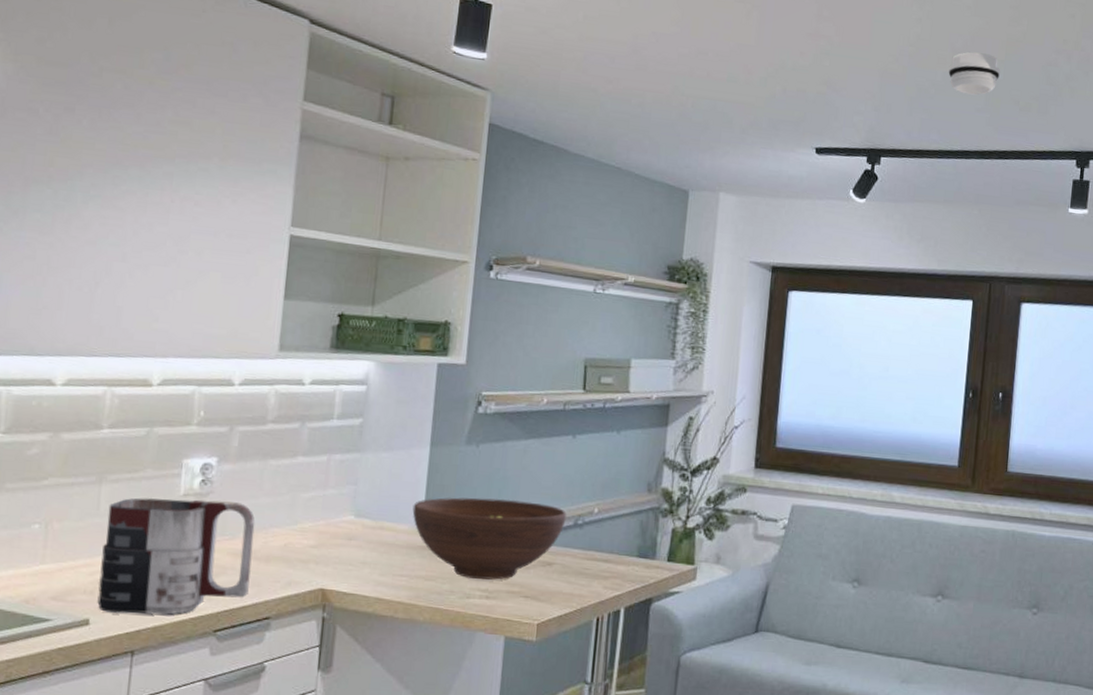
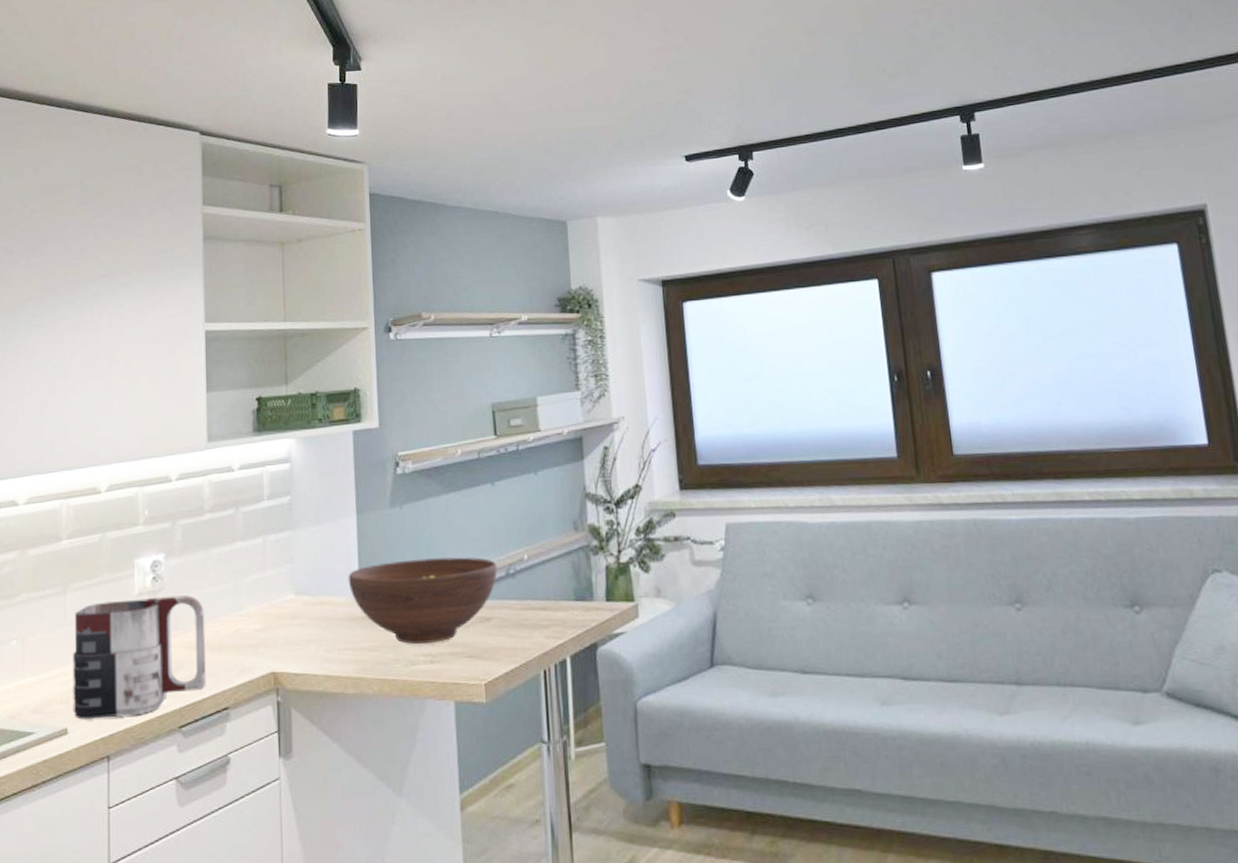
smoke detector: present [948,52,1001,95] -> none [805,29,861,74]

